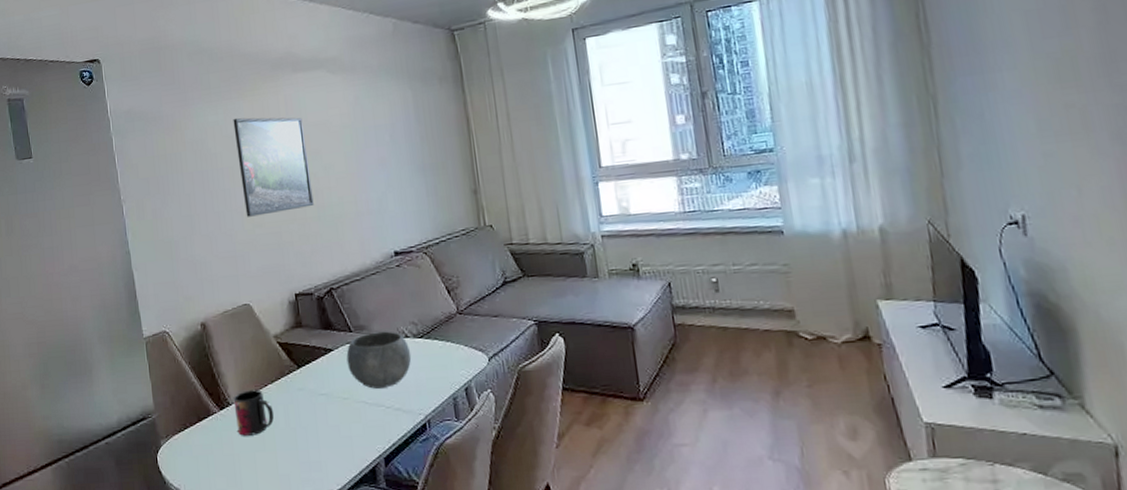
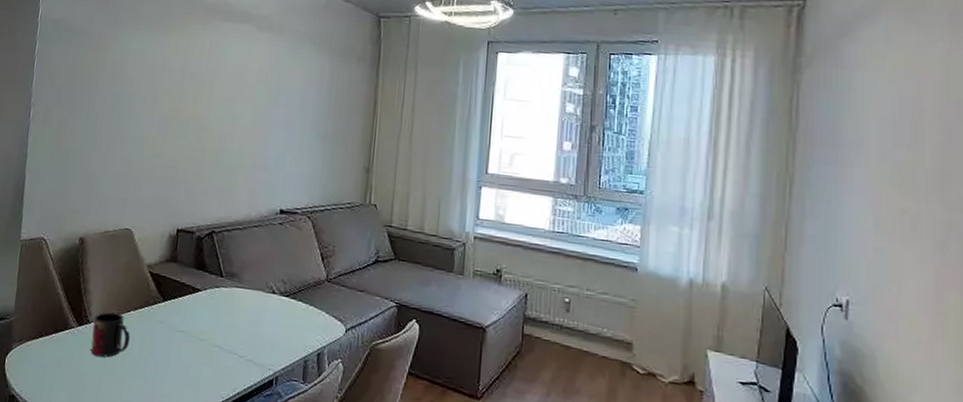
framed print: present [233,117,314,217] -> none [147,50,222,150]
bowl: present [346,331,412,389] -> none [211,281,275,338]

